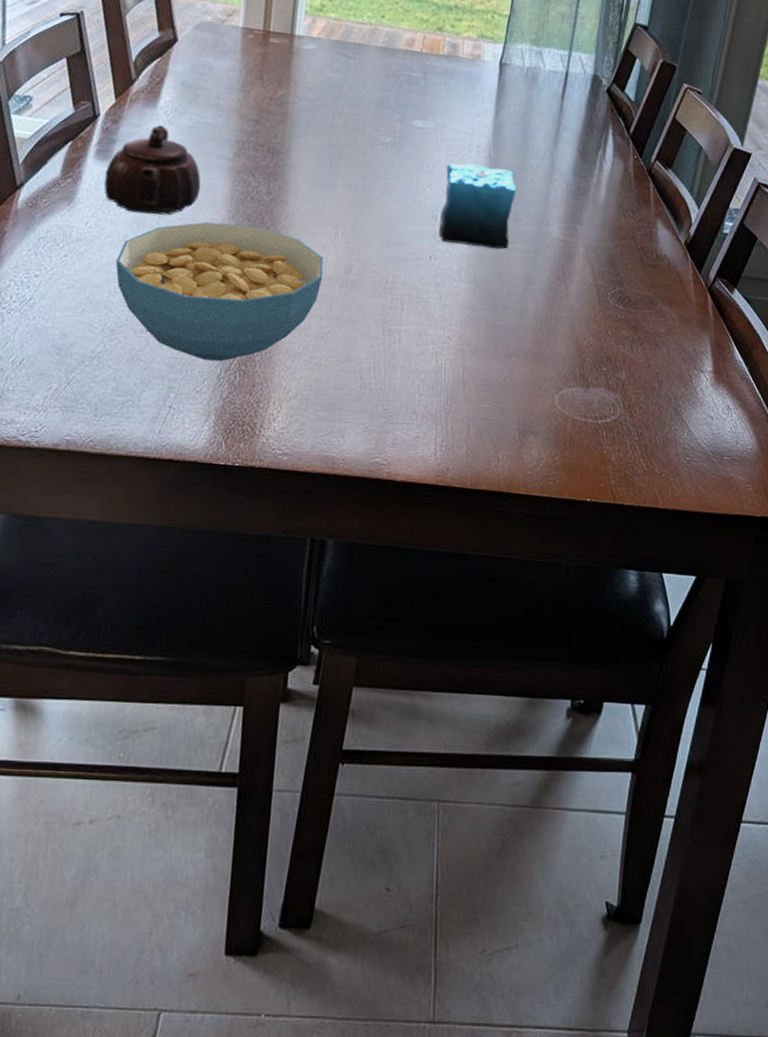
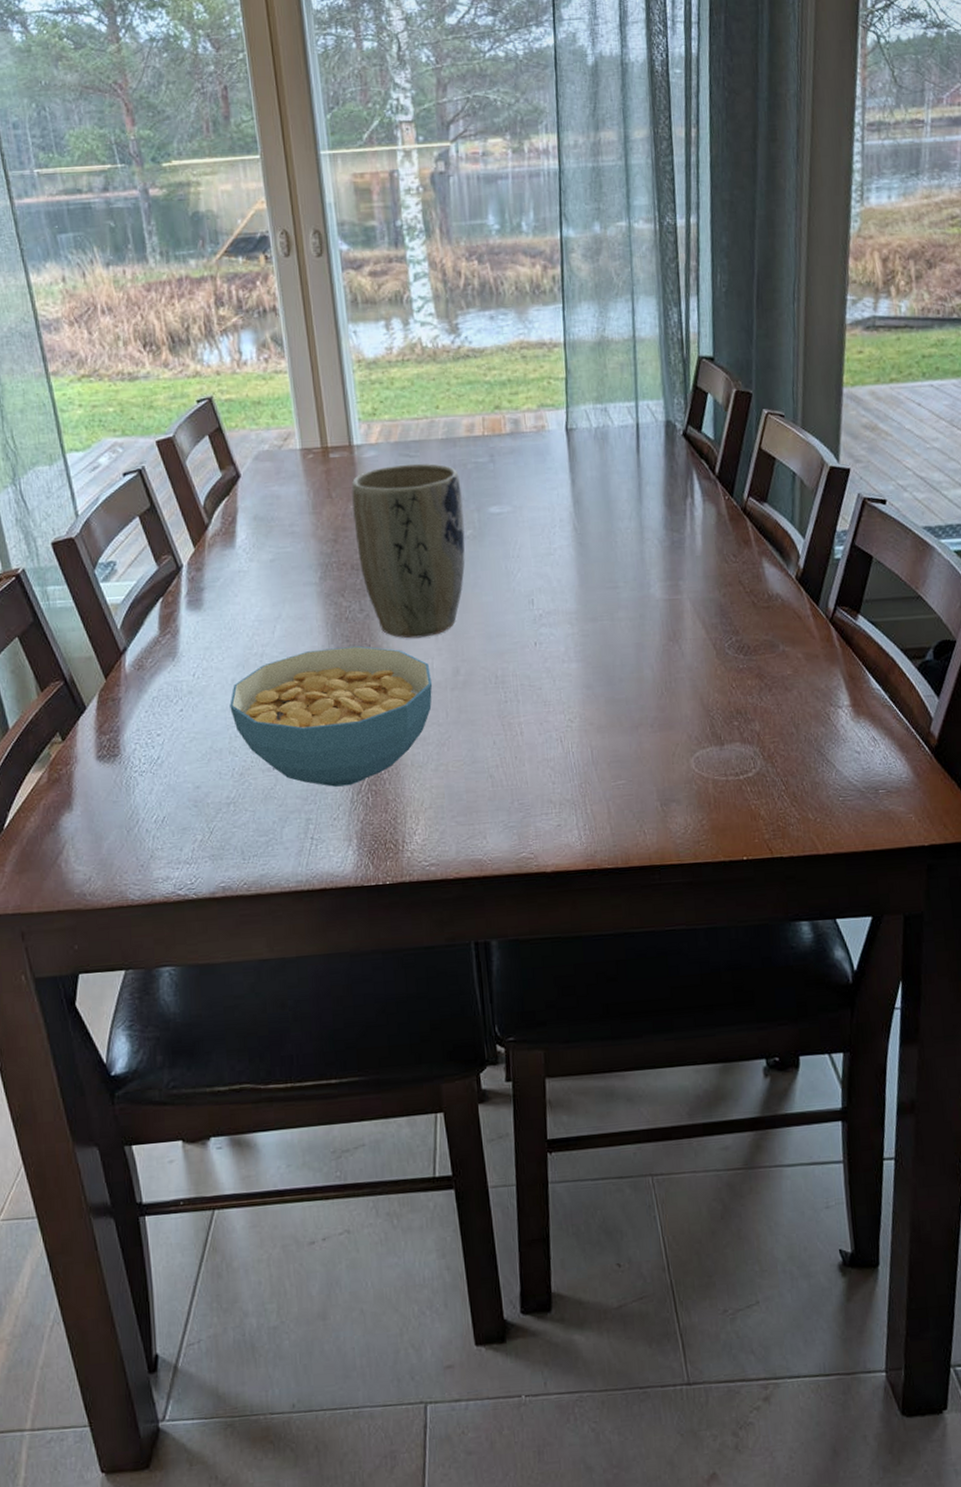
teapot: present [104,125,201,215] -> none [200,564,295,656]
plant pot: none [276,61,391,231] -> present [351,463,465,639]
candle: present [438,156,517,249] -> none [533,529,612,625]

